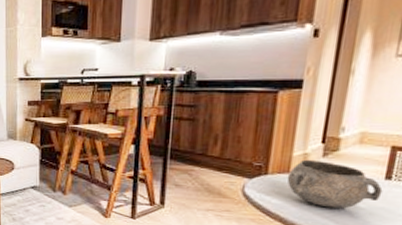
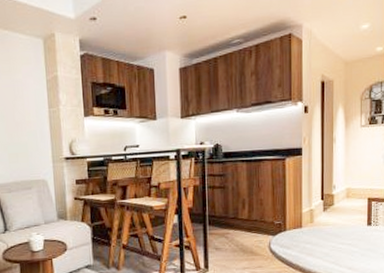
decorative bowl: present [286,159,383,209] -> none [300,214,367,254]

